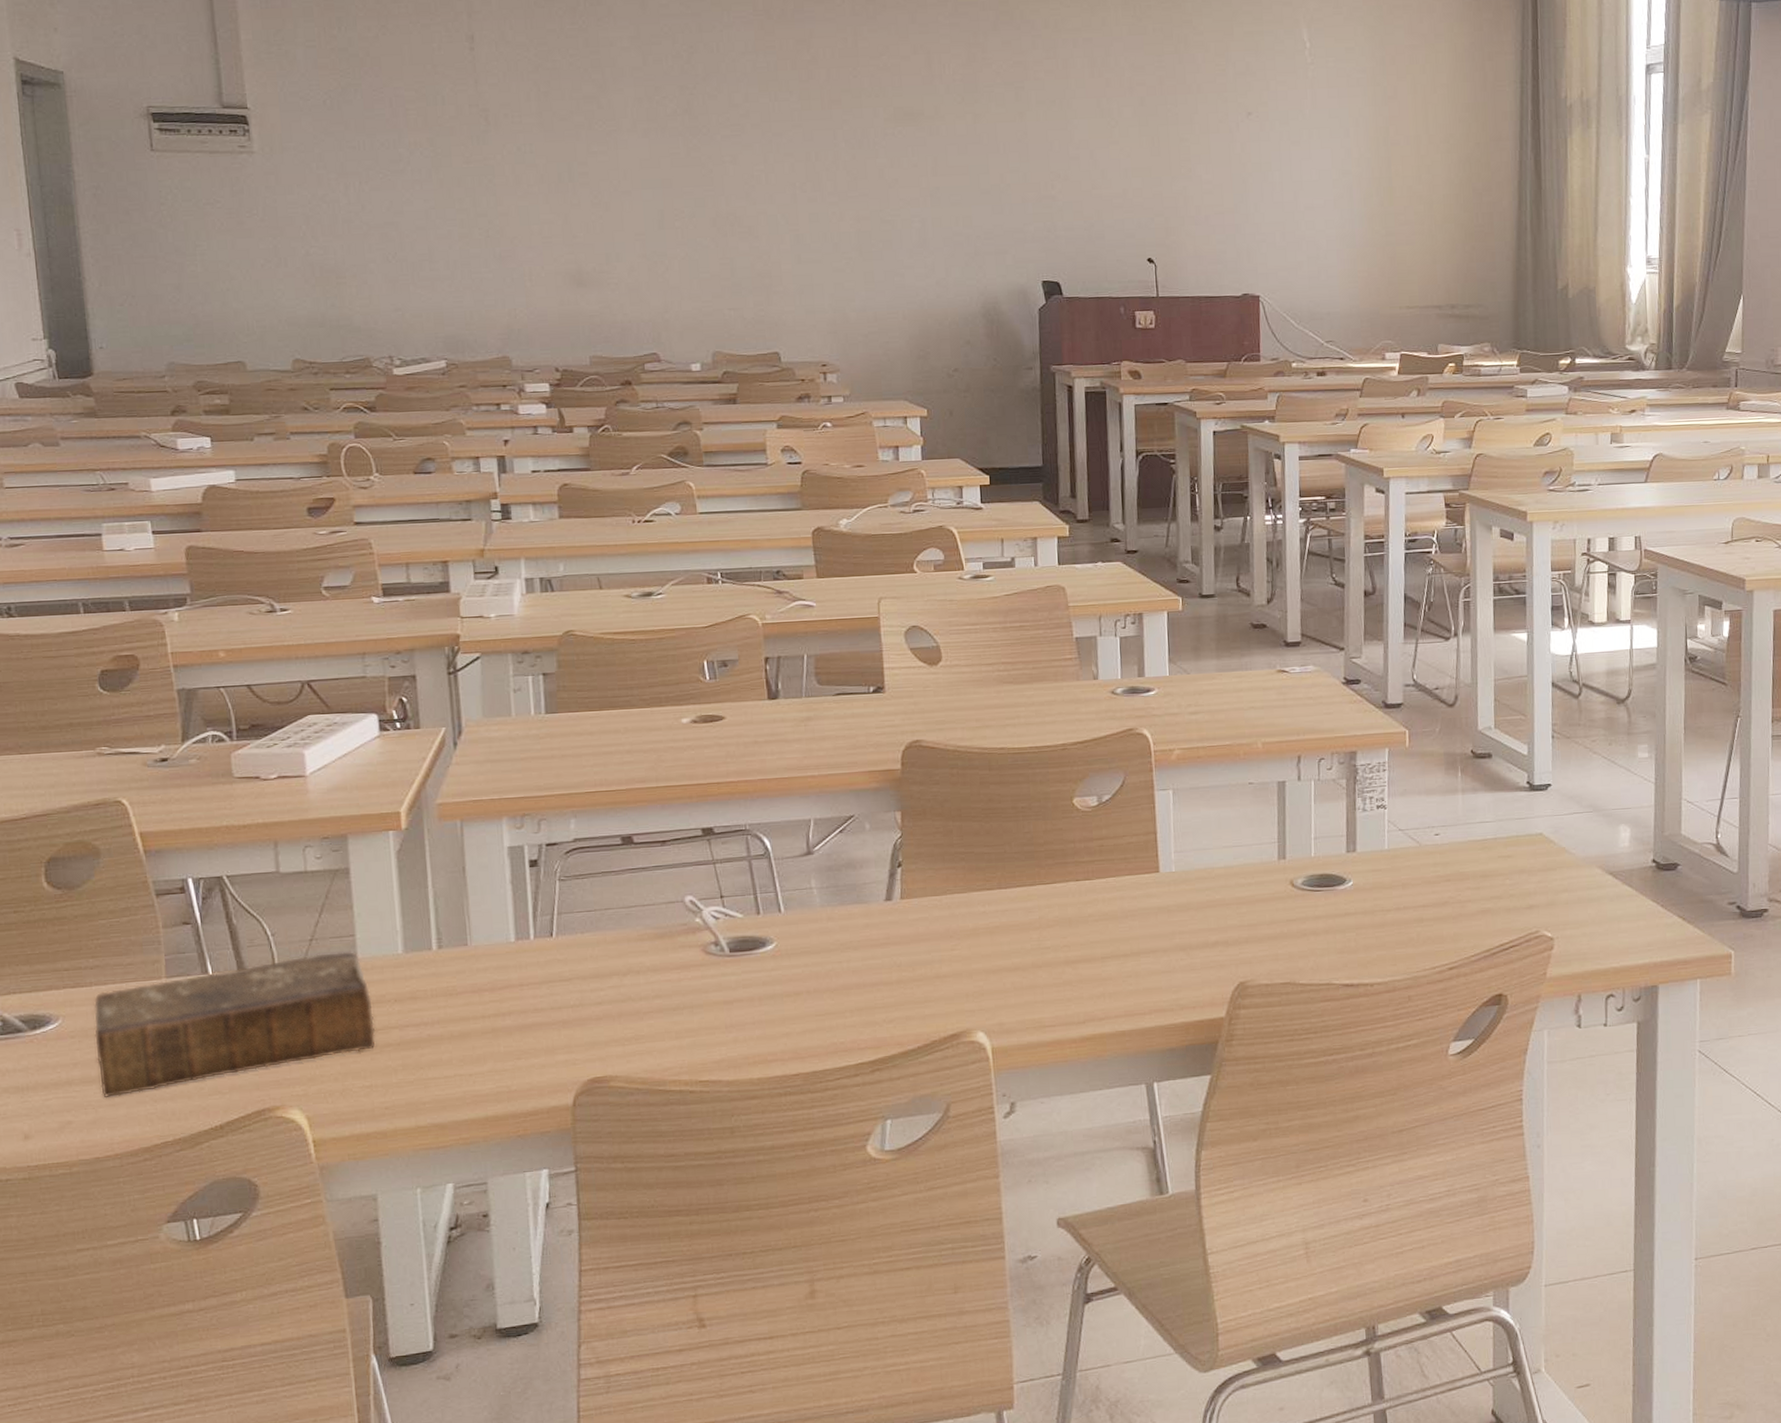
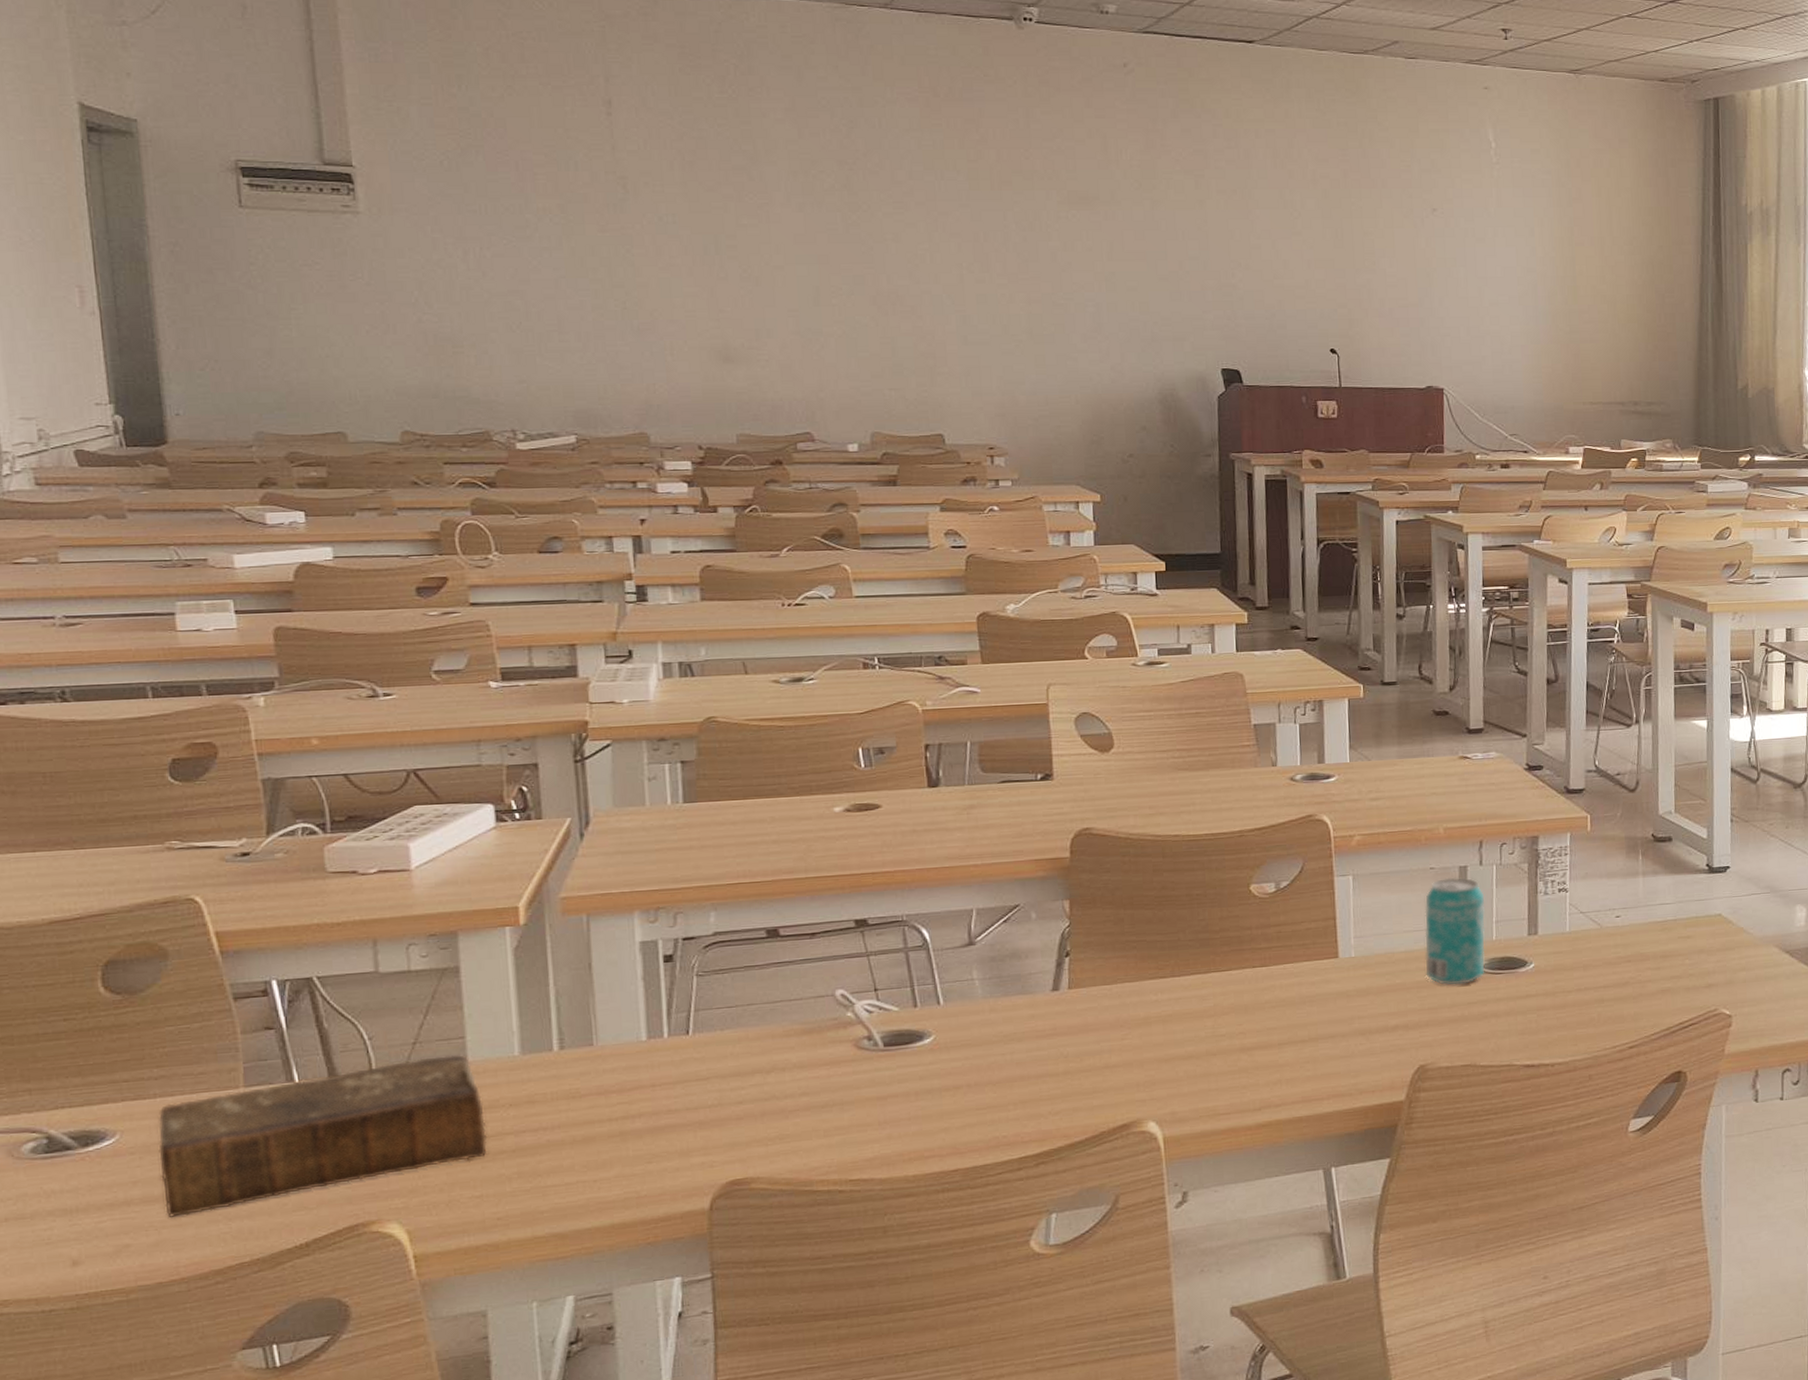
beverage can: none [1244,792,1304,902] -> present [1425,877,1485,986]

